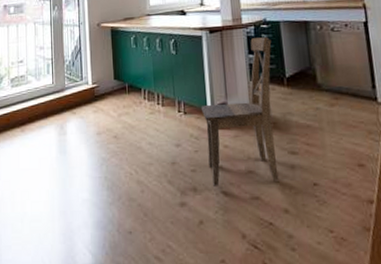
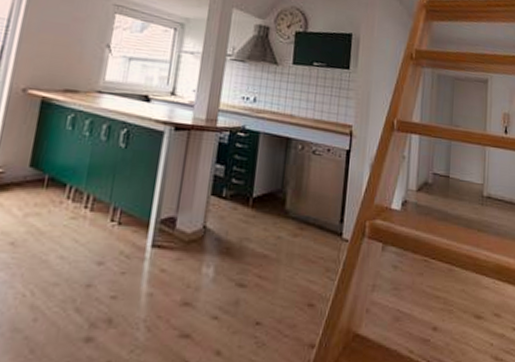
dining chair: present [202,37,279,186] -> none [135,145,246,319]

